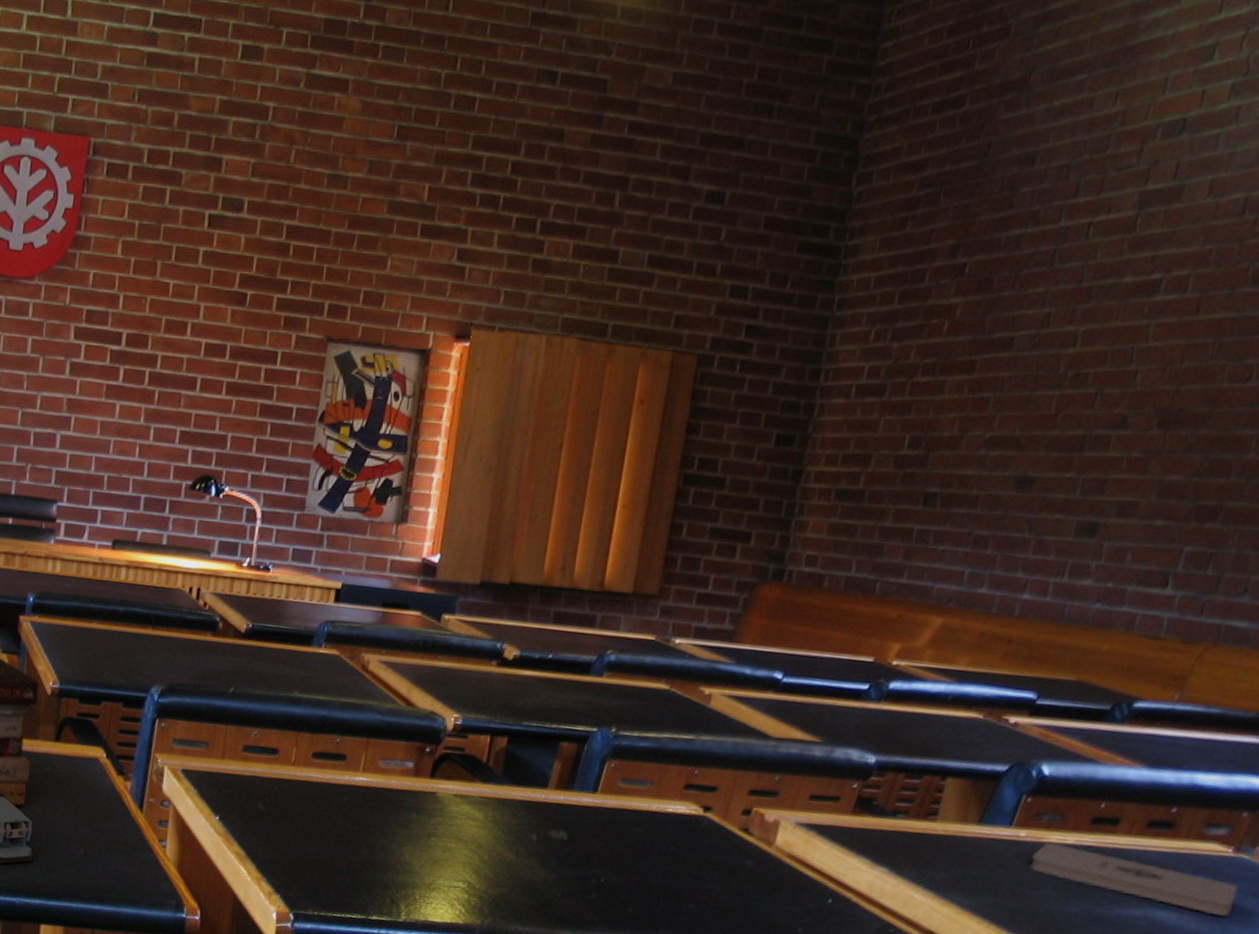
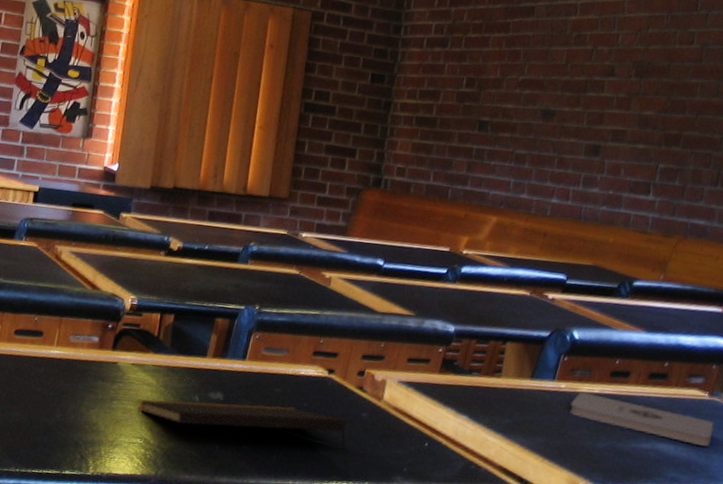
notepad: none [460,836,724,911] -> present [137,399,346,456]

